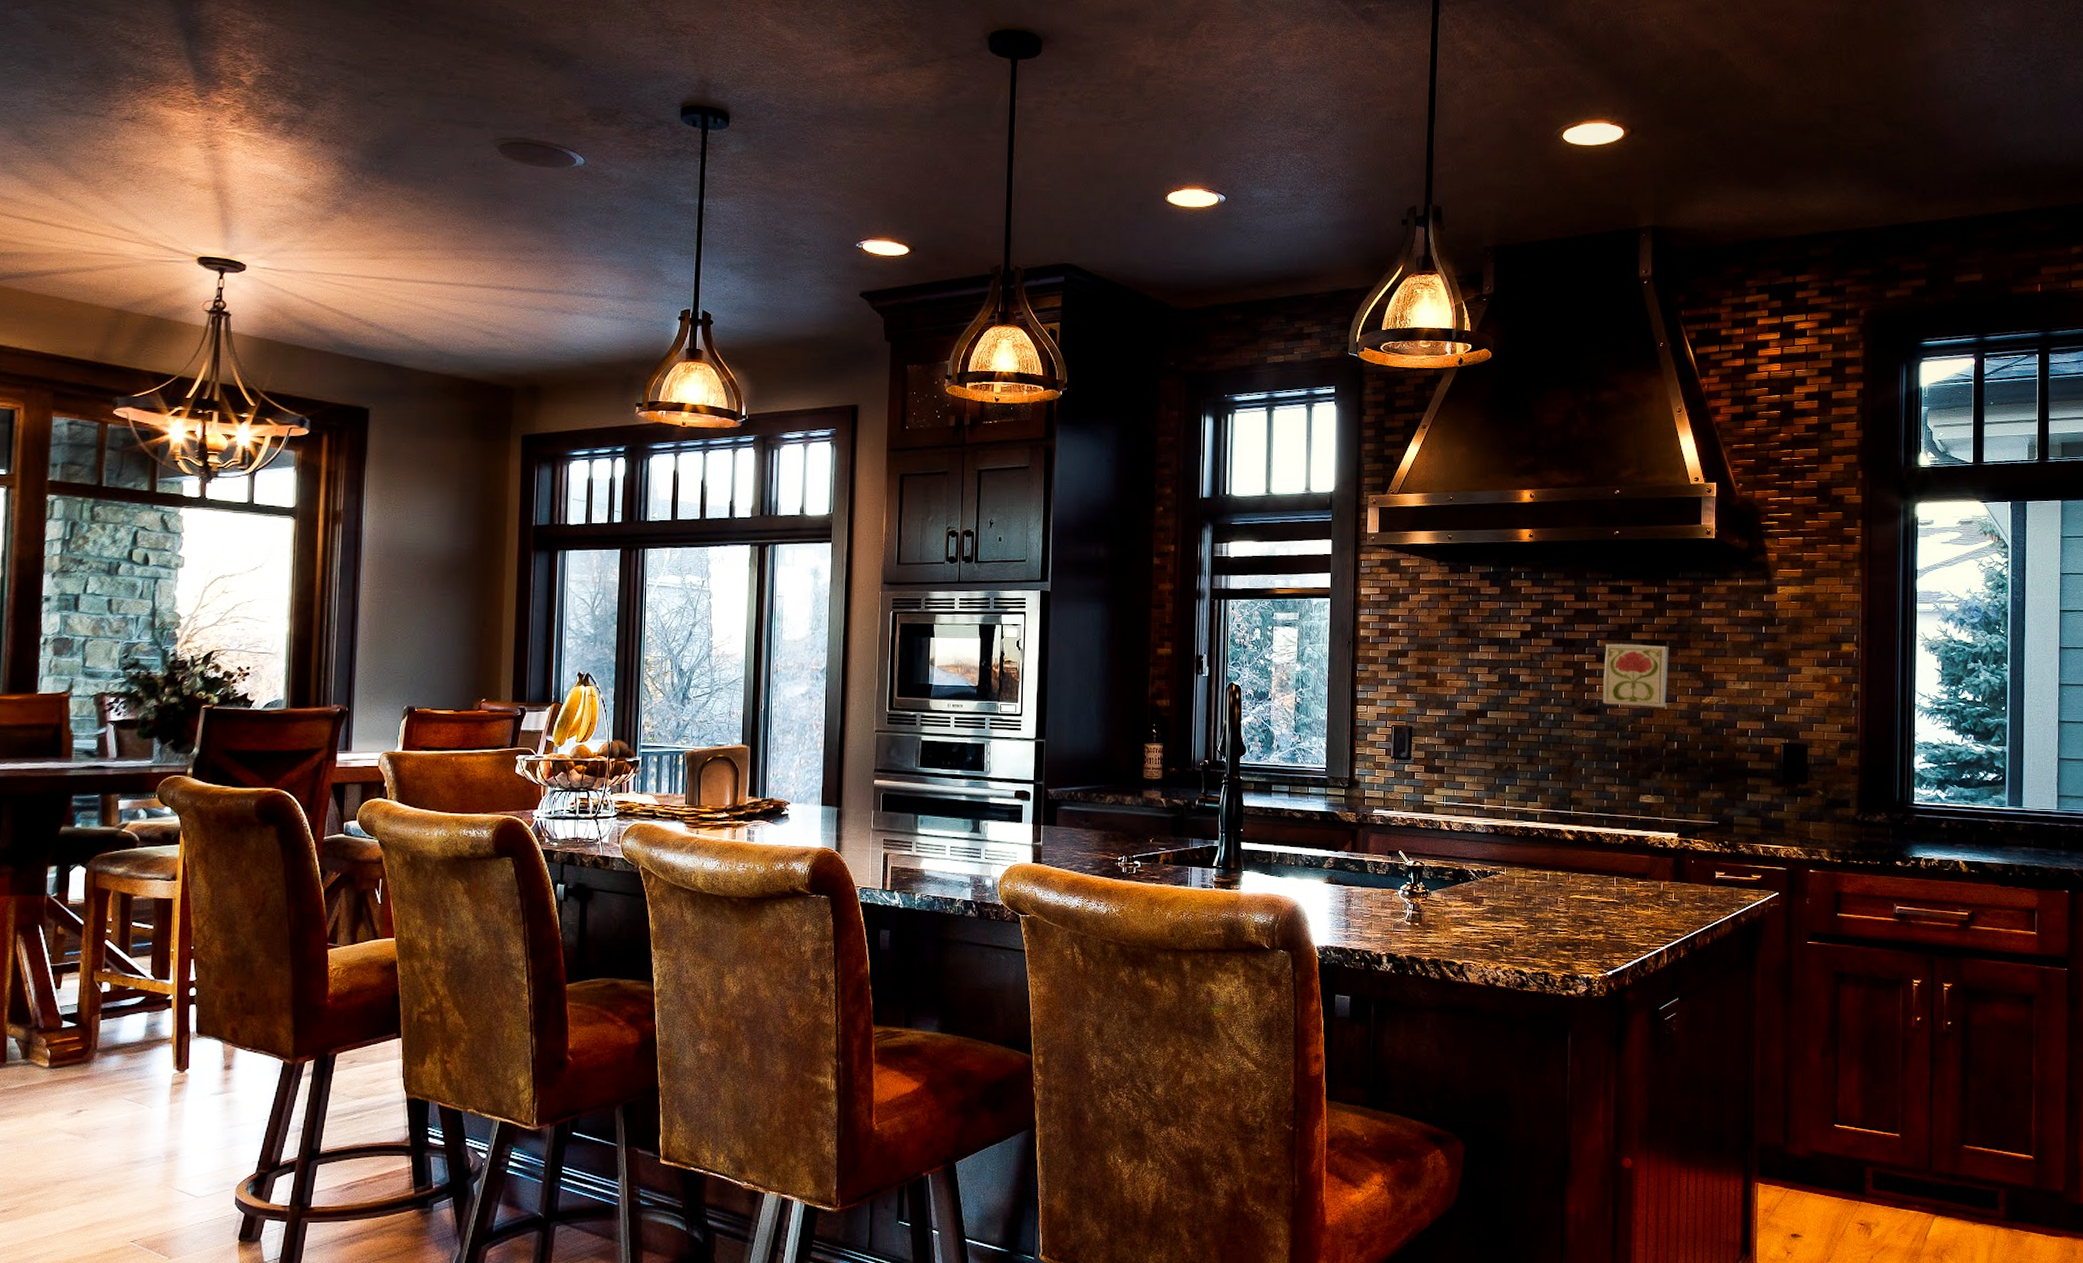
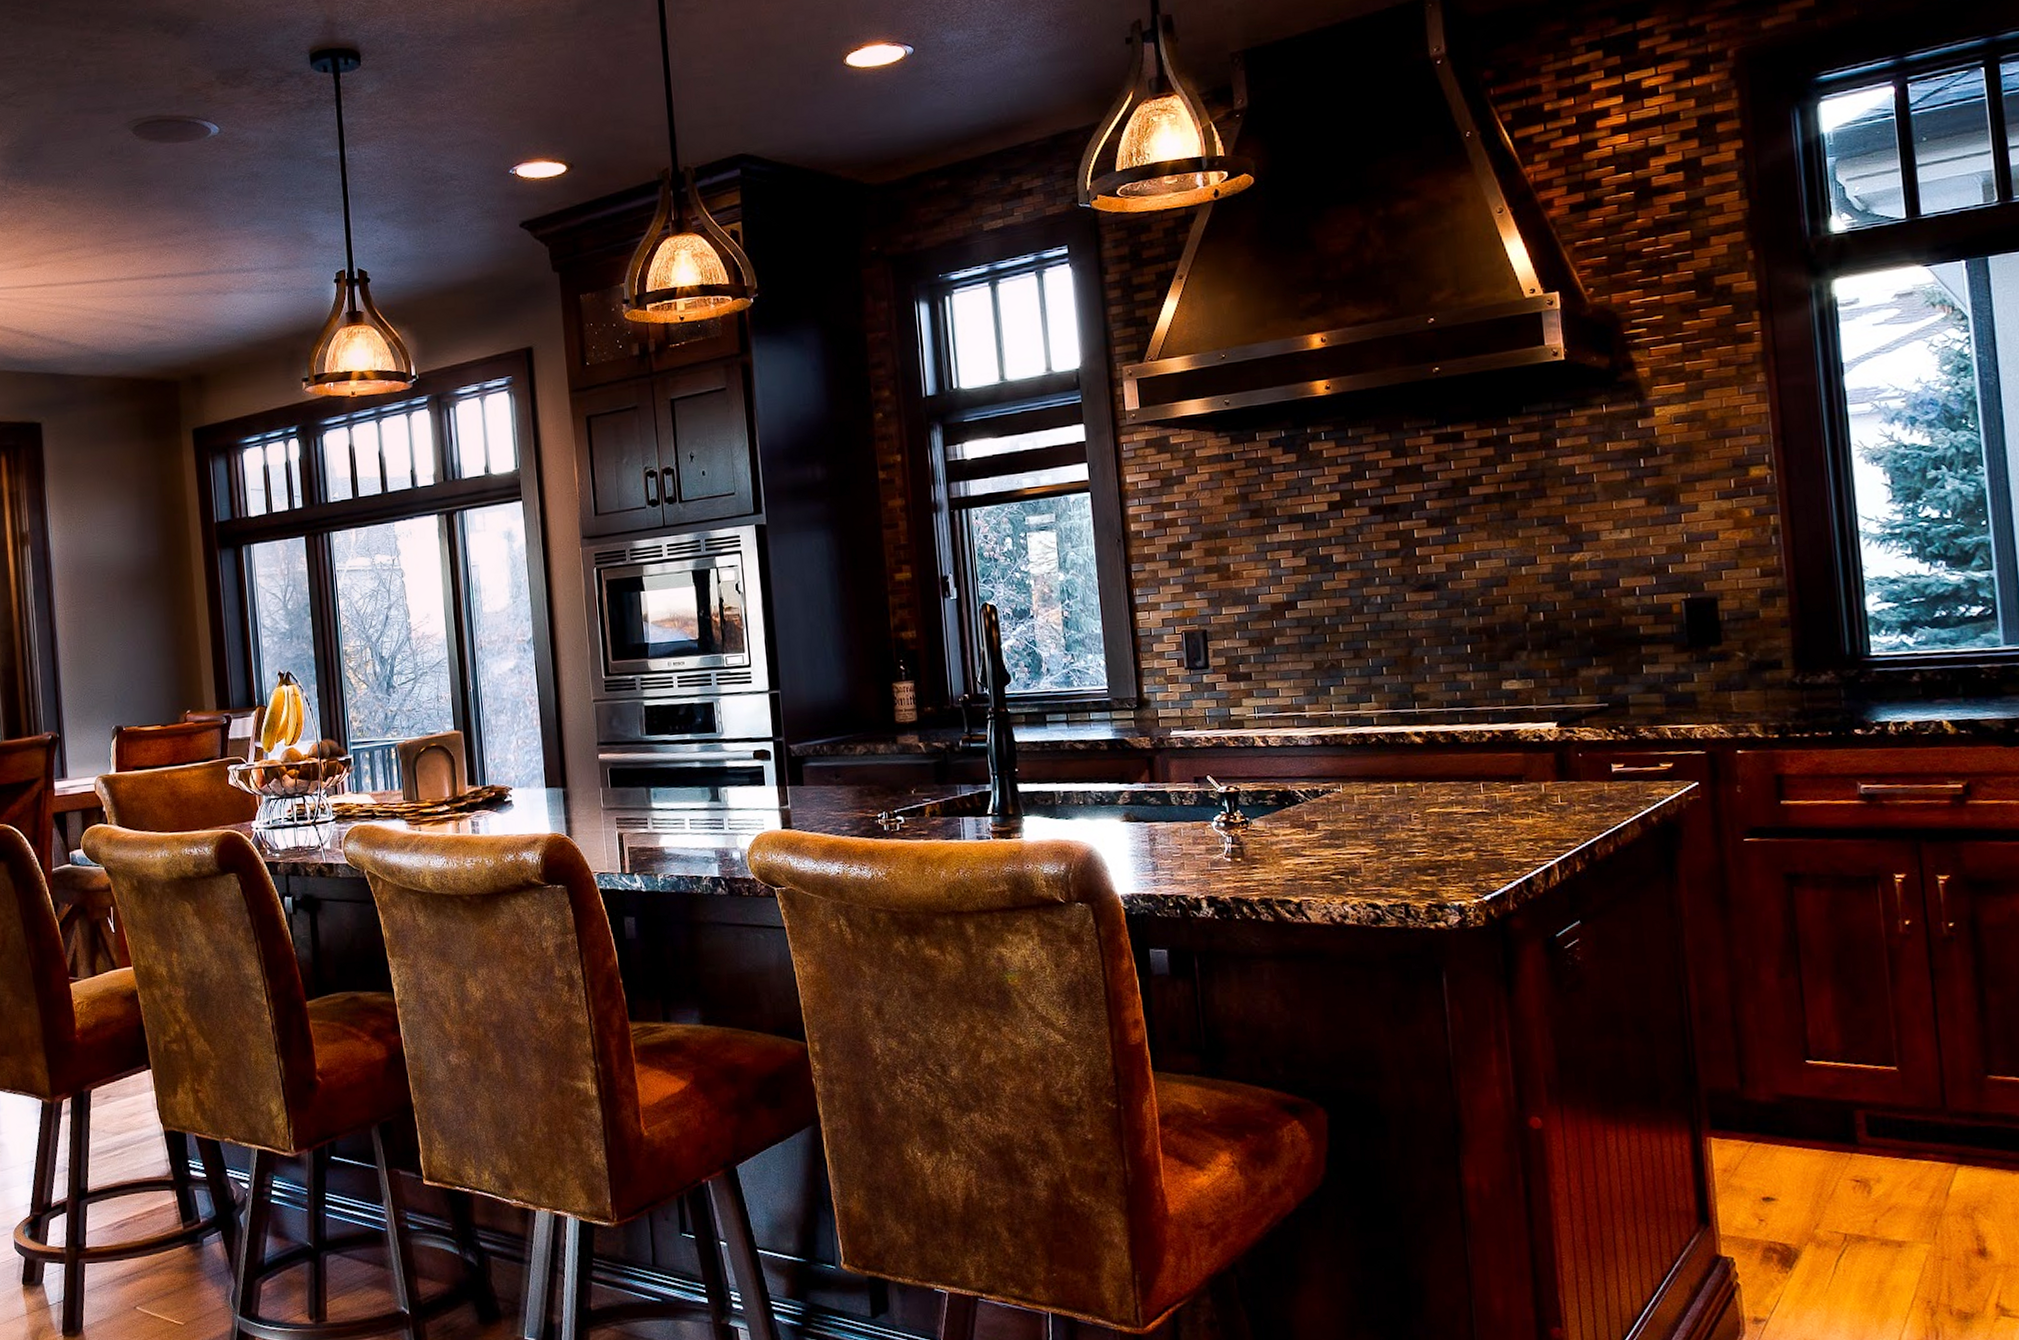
decorative tile: present [1602,642,1669,707] -> none [1436,497,1524,578]

